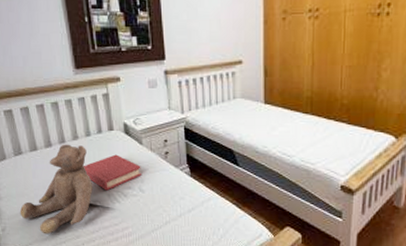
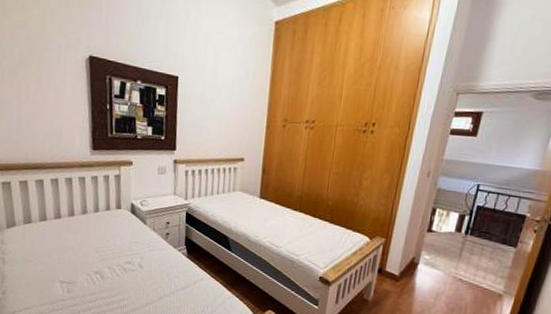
teddy bear: present [20,144,93,235] -> none [22,217,95,301]
hardback book: present [84,154,141,191] -> none [89,231,143,264]

